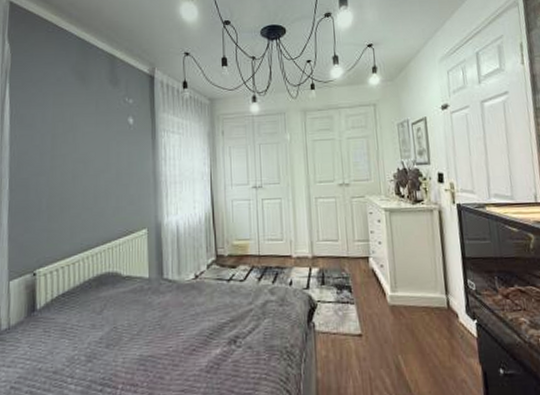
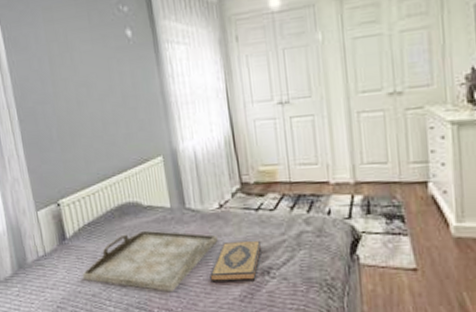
serving tray: none [46,300,190,366] -> present [82,230,218,293]
hardback book: none [179,309,231,353] -> present [209,240,262,282]

